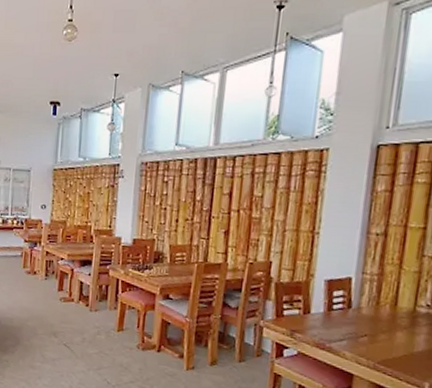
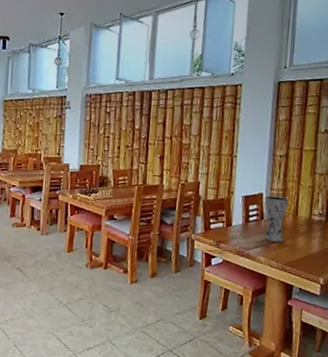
vase: none [352,280,386,336] -> present [264,196,289,242]

